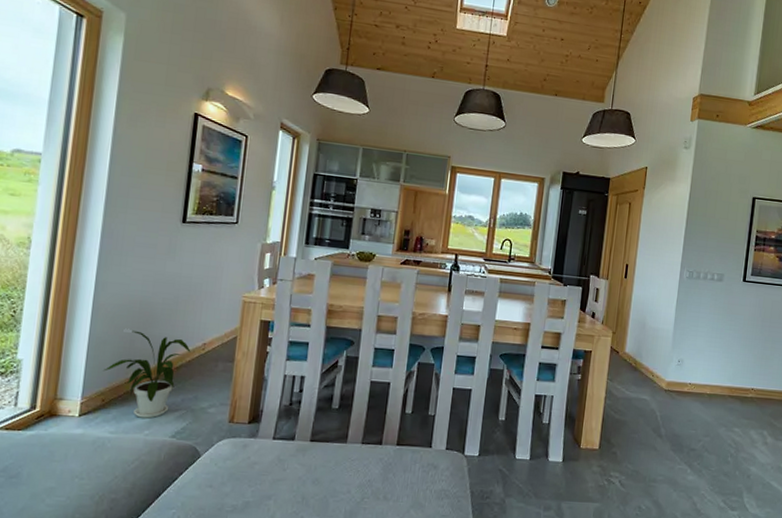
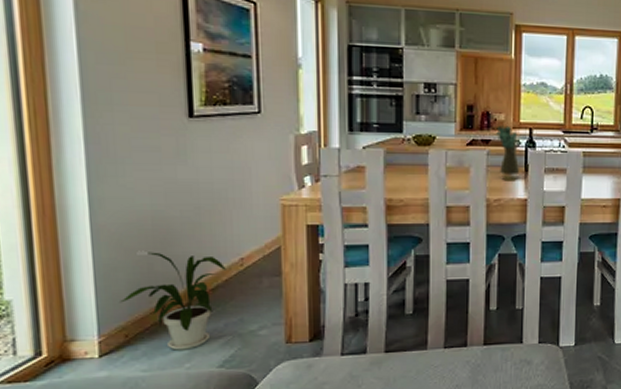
vase: none [426,247,445,299] -> present [496,122,520,181]

